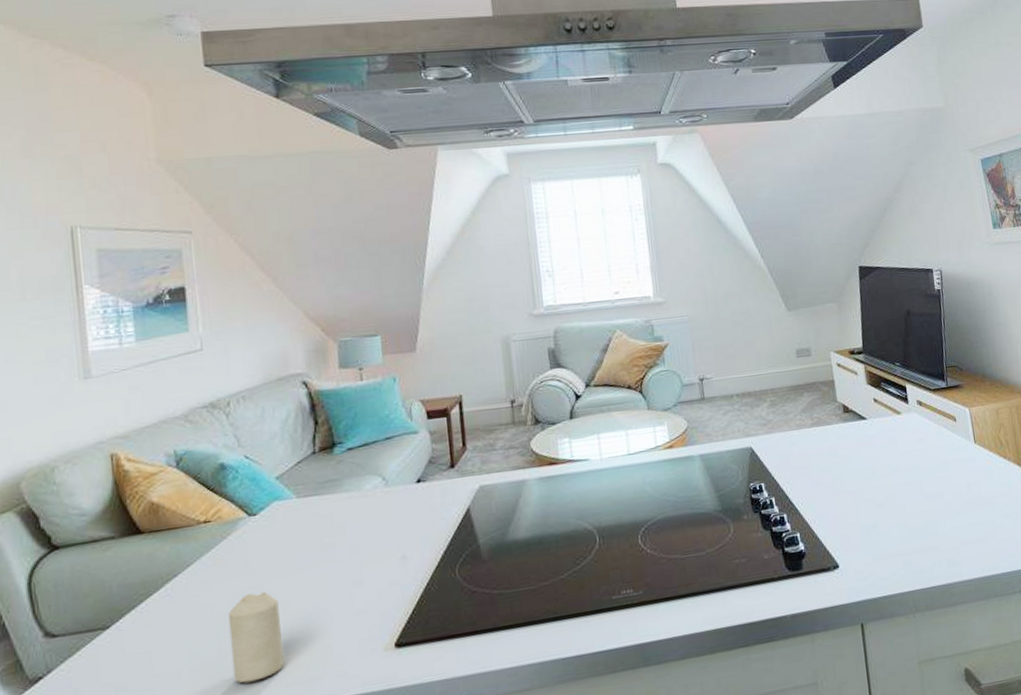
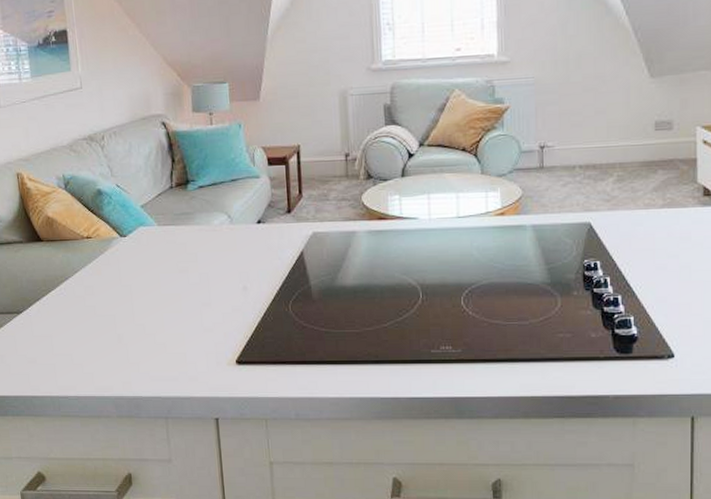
candle: present [228,592,284,683] -> none [106,301,149,372]

